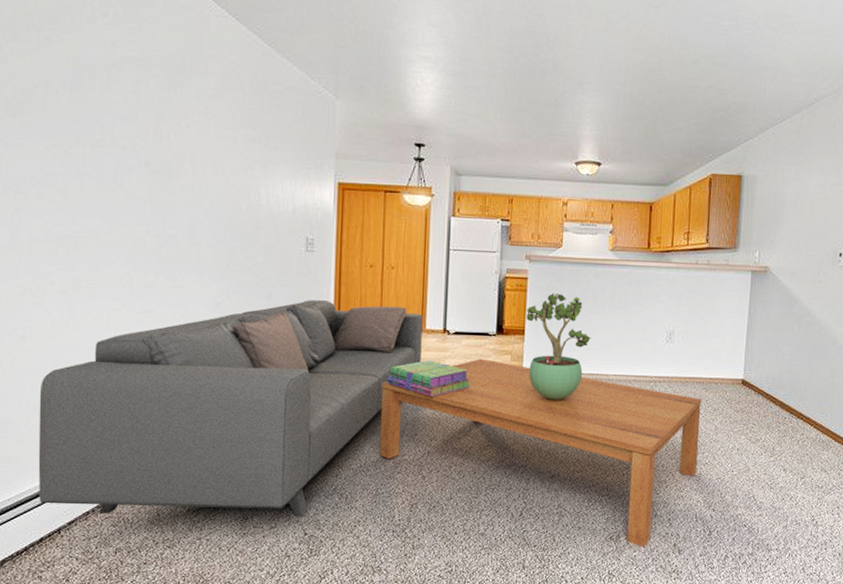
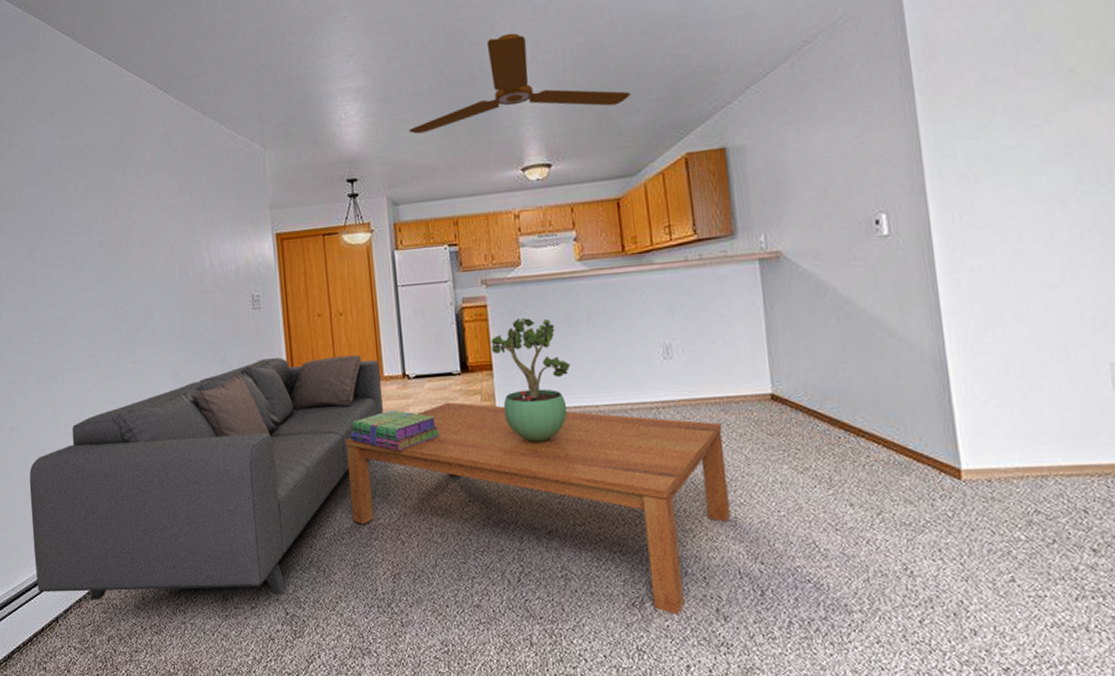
ceiling fan: none [480,38,676,122] -> present [409,33,631,134]

